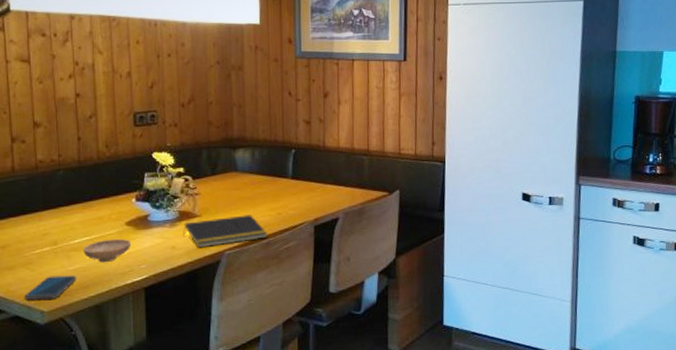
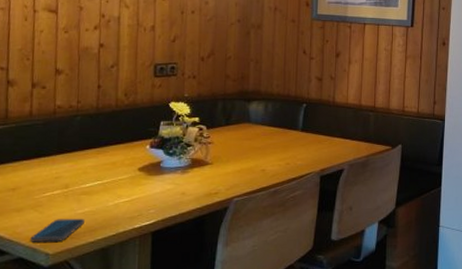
bowl: present [83,238,132,263] -> none [94,183,143,207]
notepad: present [183,215,268,248] -> none [194,164,275,195]

